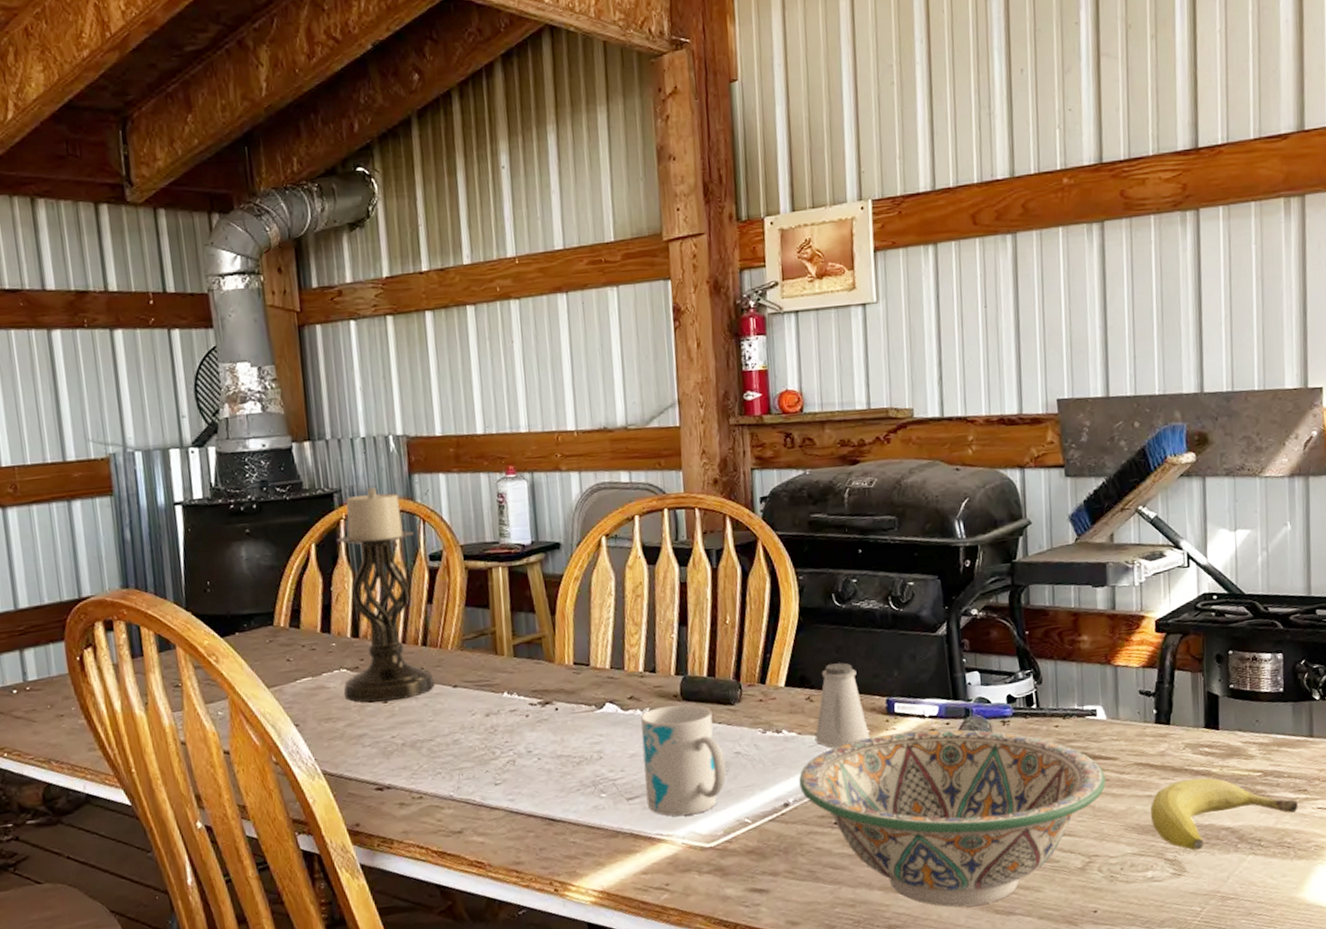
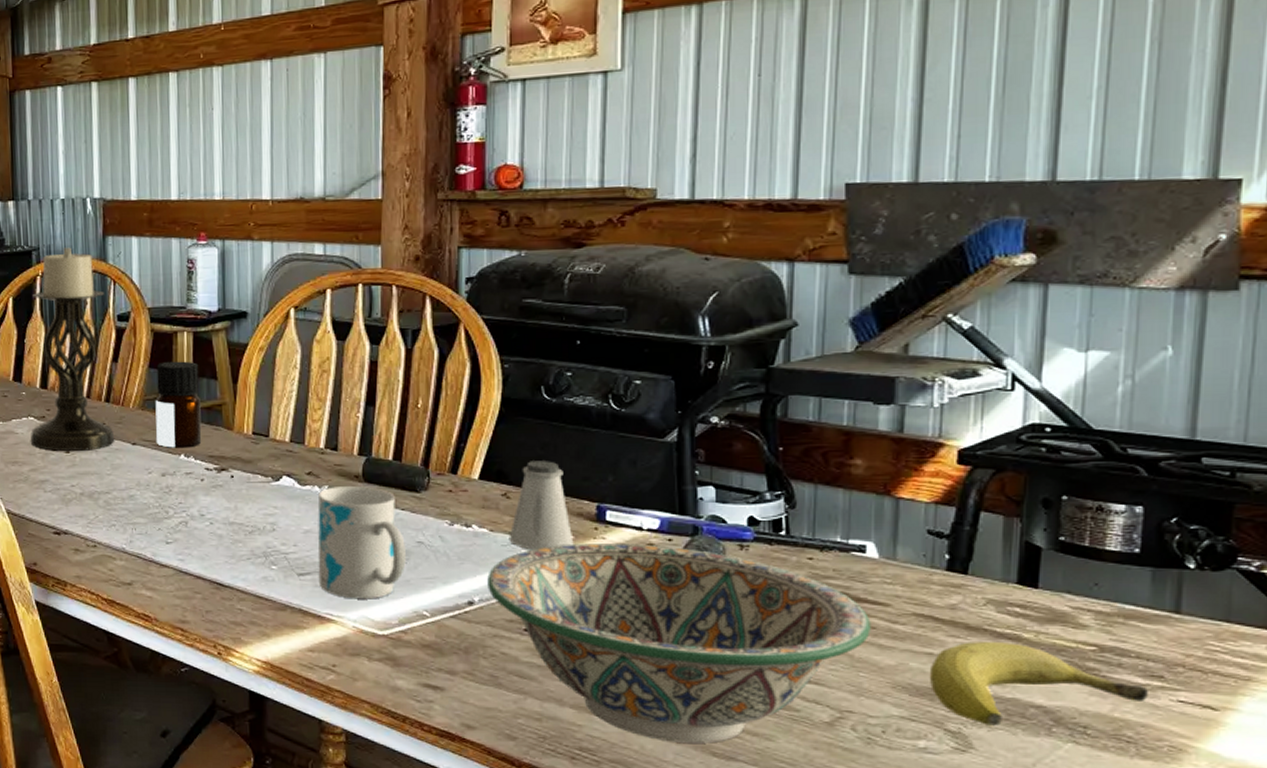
bottle: none [473,596,524,687] -> present [155,361,202,448]

